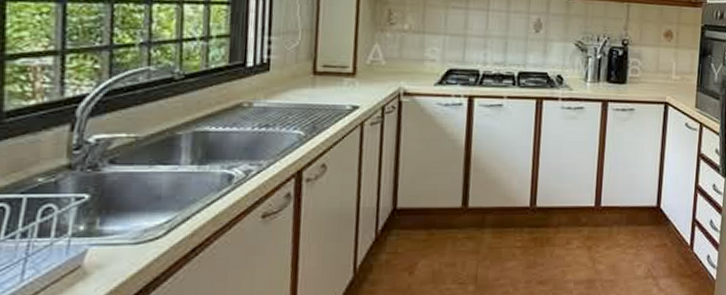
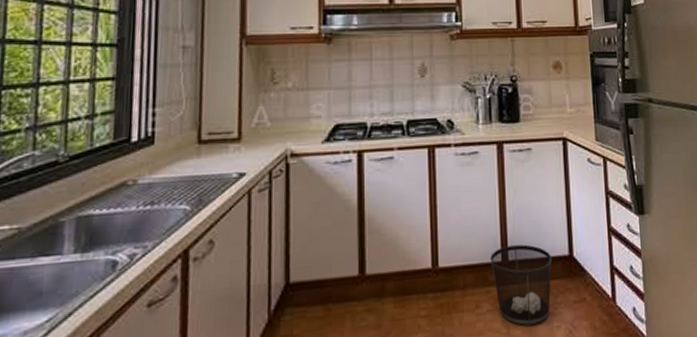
waste bin: none [584,194,641,263] -> present [490,244,553,326]

